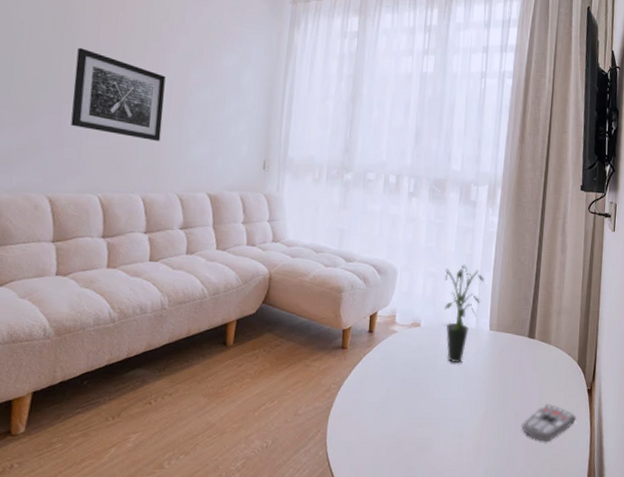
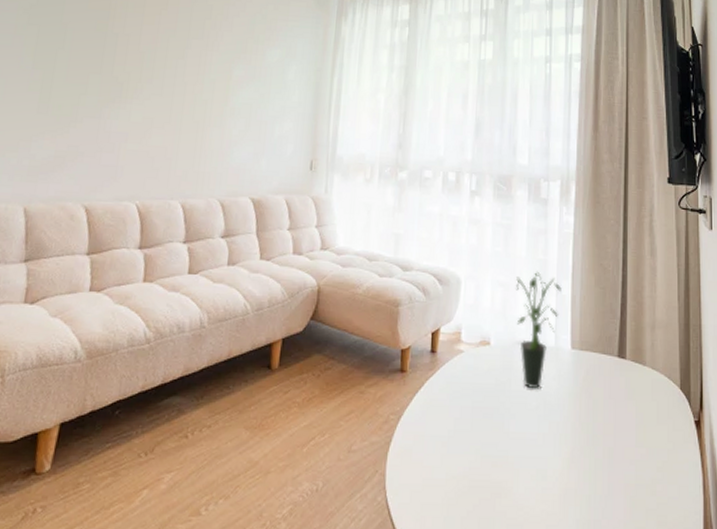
wall art: present [71,47,166,141] -> none [110,49,208,143]
remote control: present [521,403,576,442] -> none [616,438,683,487]

